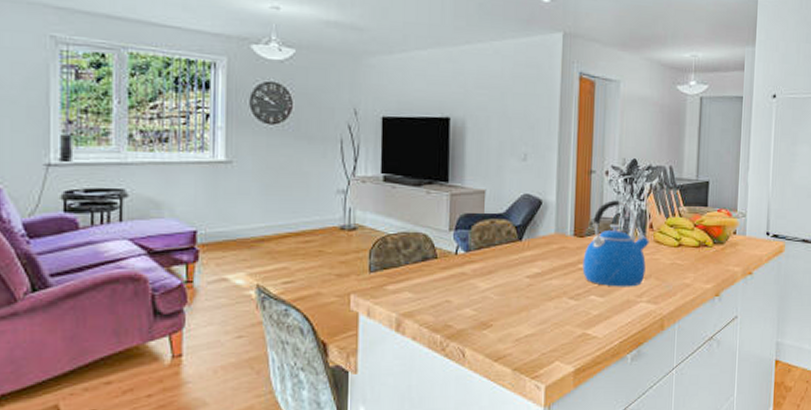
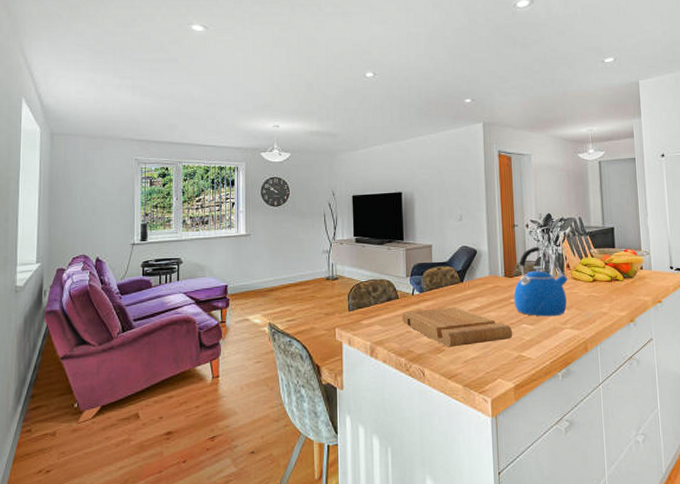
cutting board: none [439,271,578,322] -> present [401,307,513,347]

